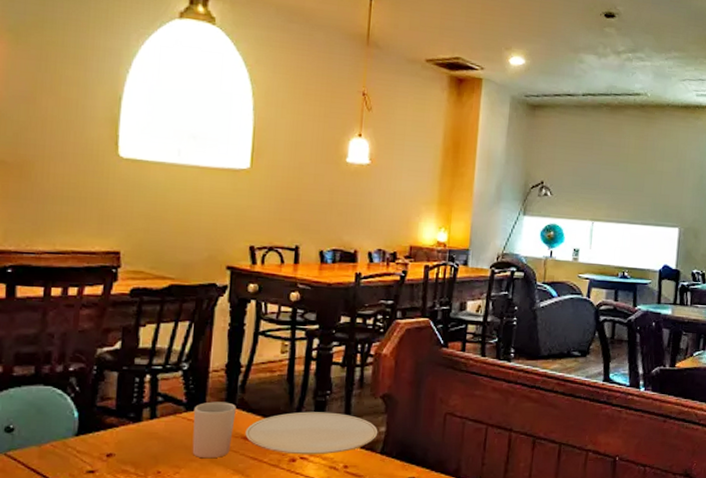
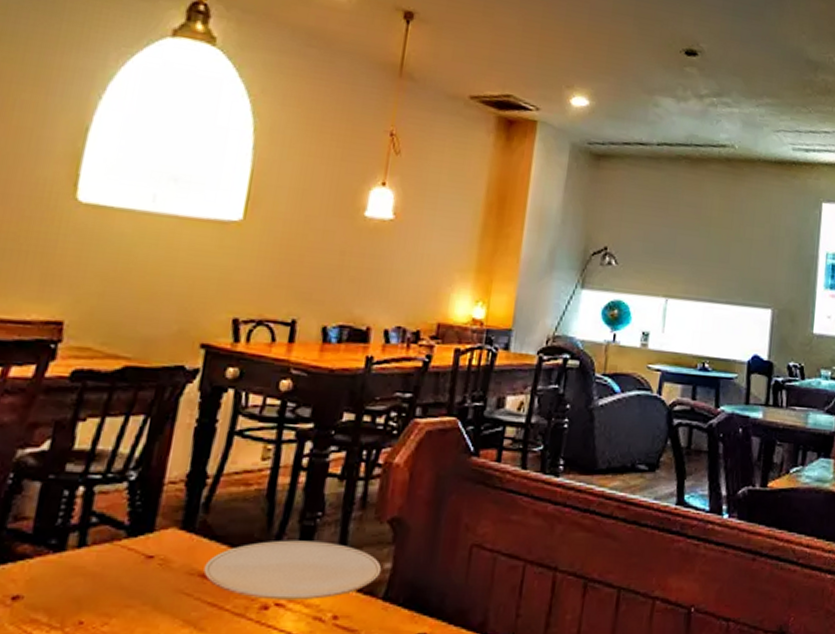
mug: present [192,401,236,459] -> none [129,524,196,604]

